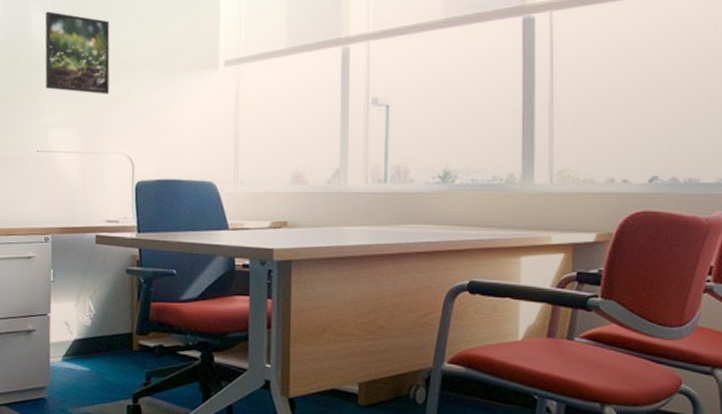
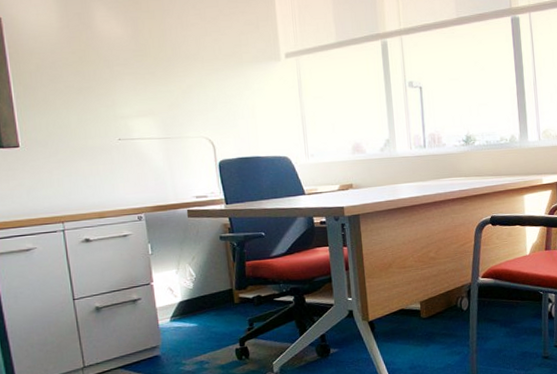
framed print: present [45,11,110,94] -> none [108,9,183,85]

